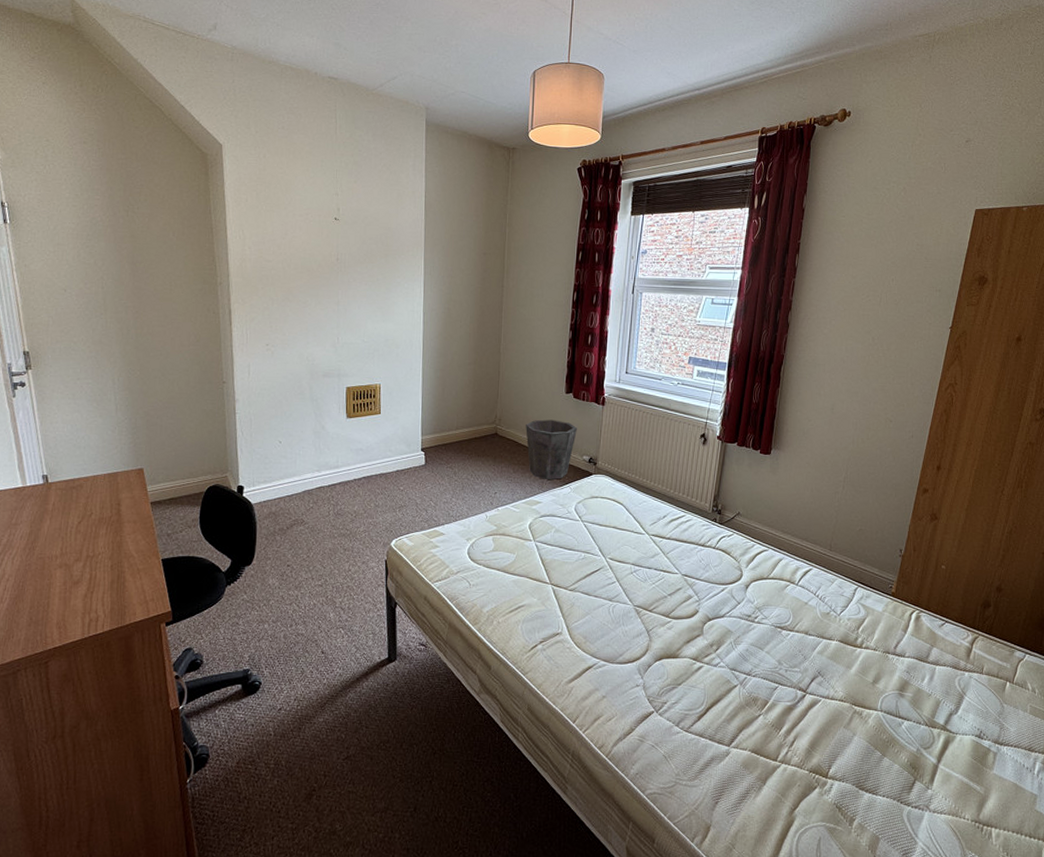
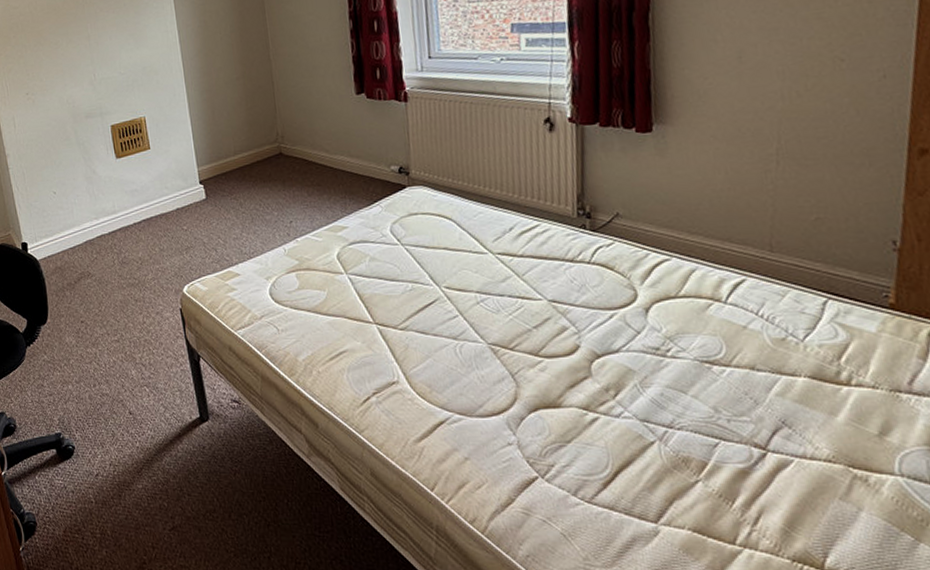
waste bin: present [526,419,577,480] -> none [314,127,378,200]

